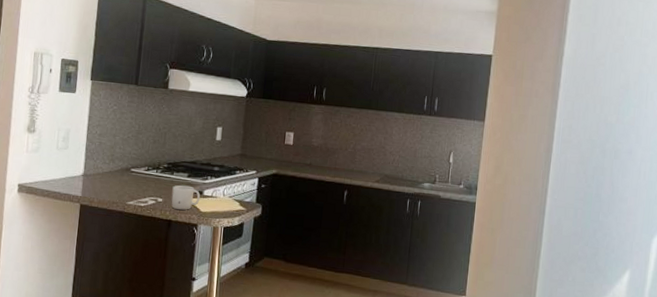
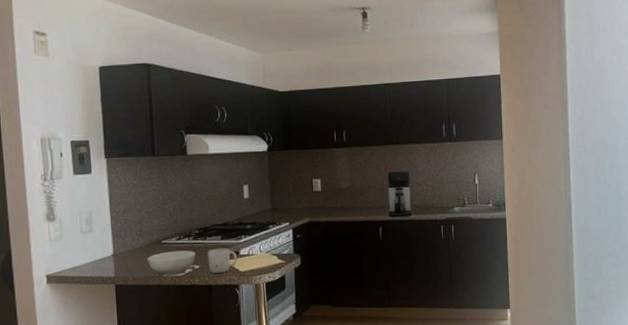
bowl: none [114,180,161,204] -> present [147,250,196,276]
coffee maker: none [356,136,384,185] -> present [387,170,412,218]

